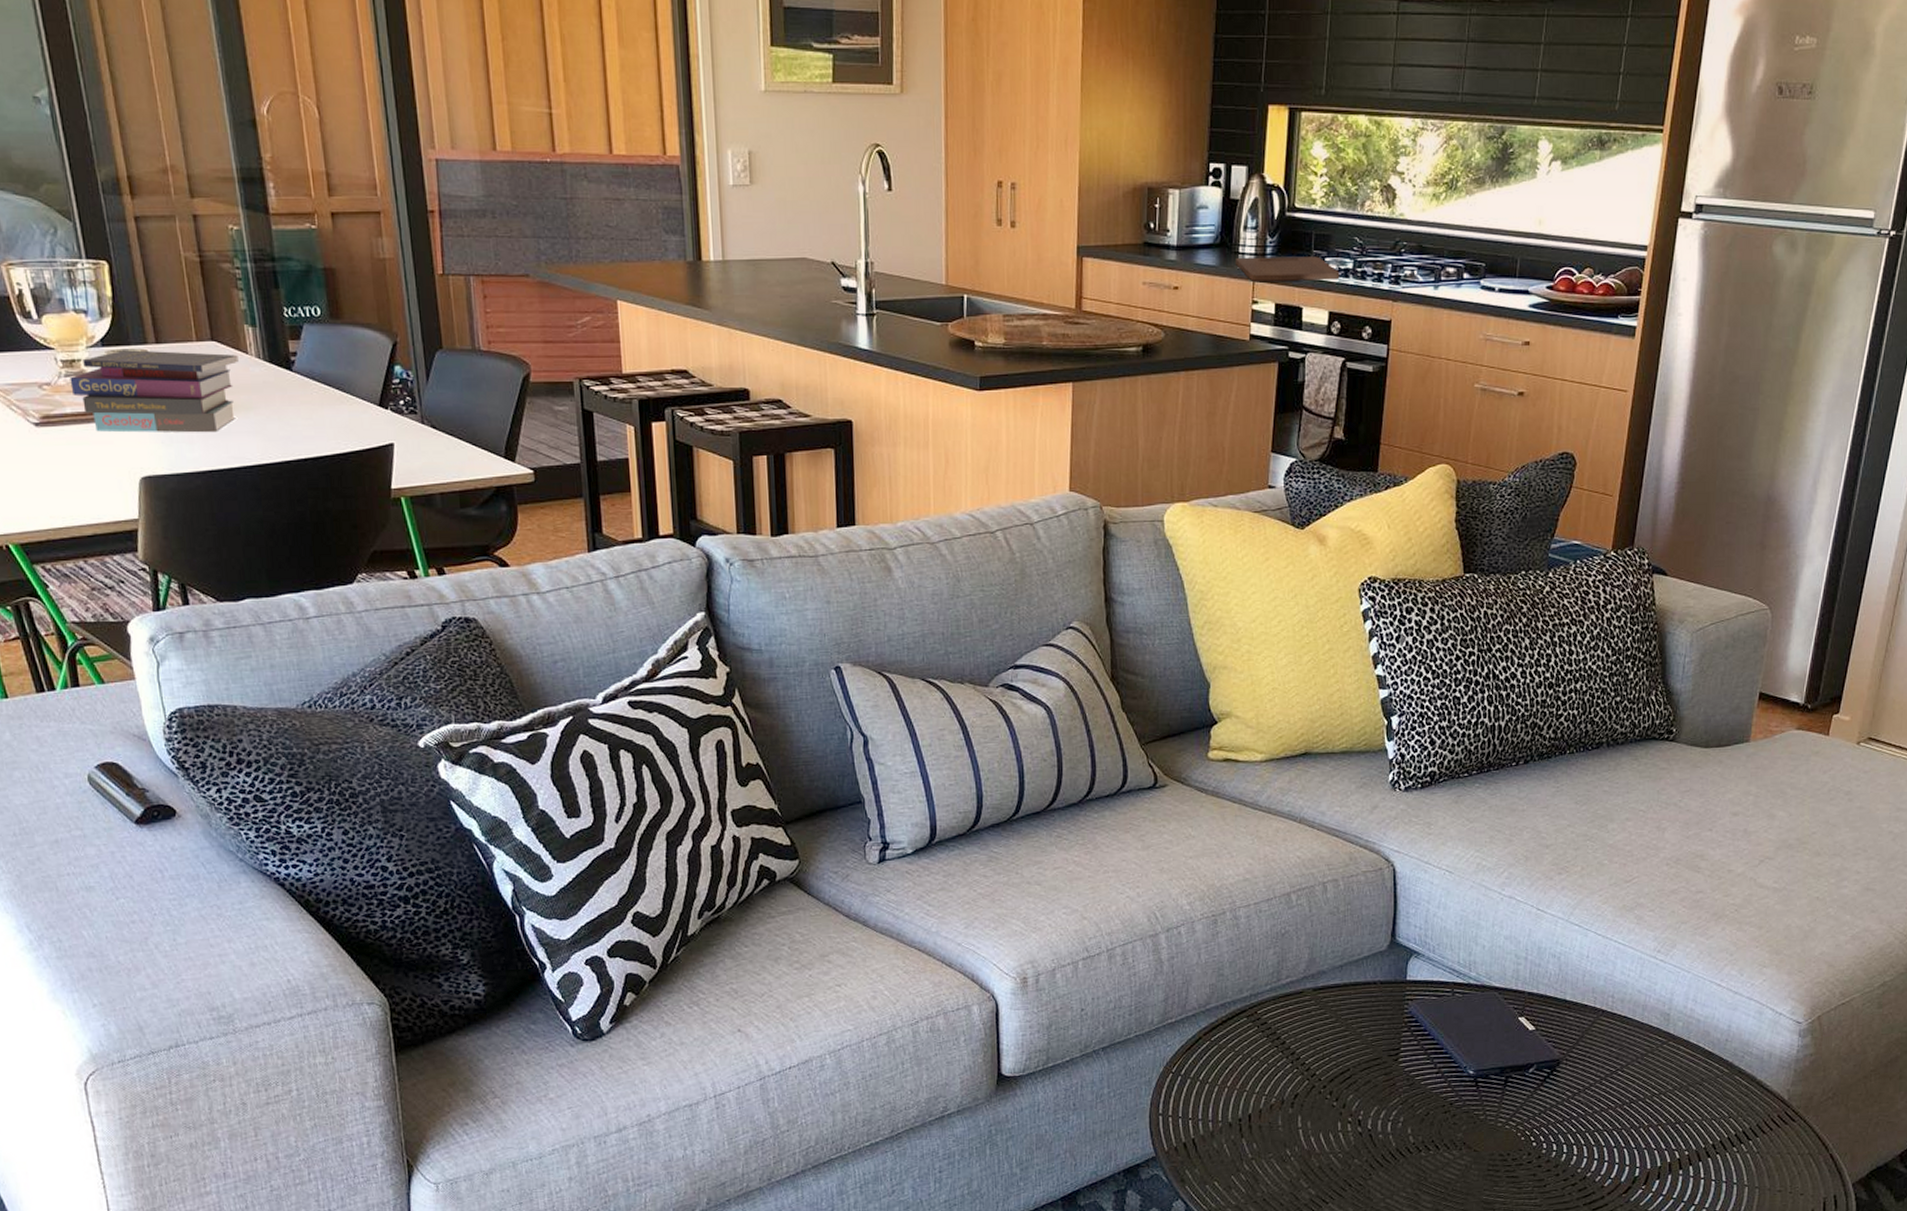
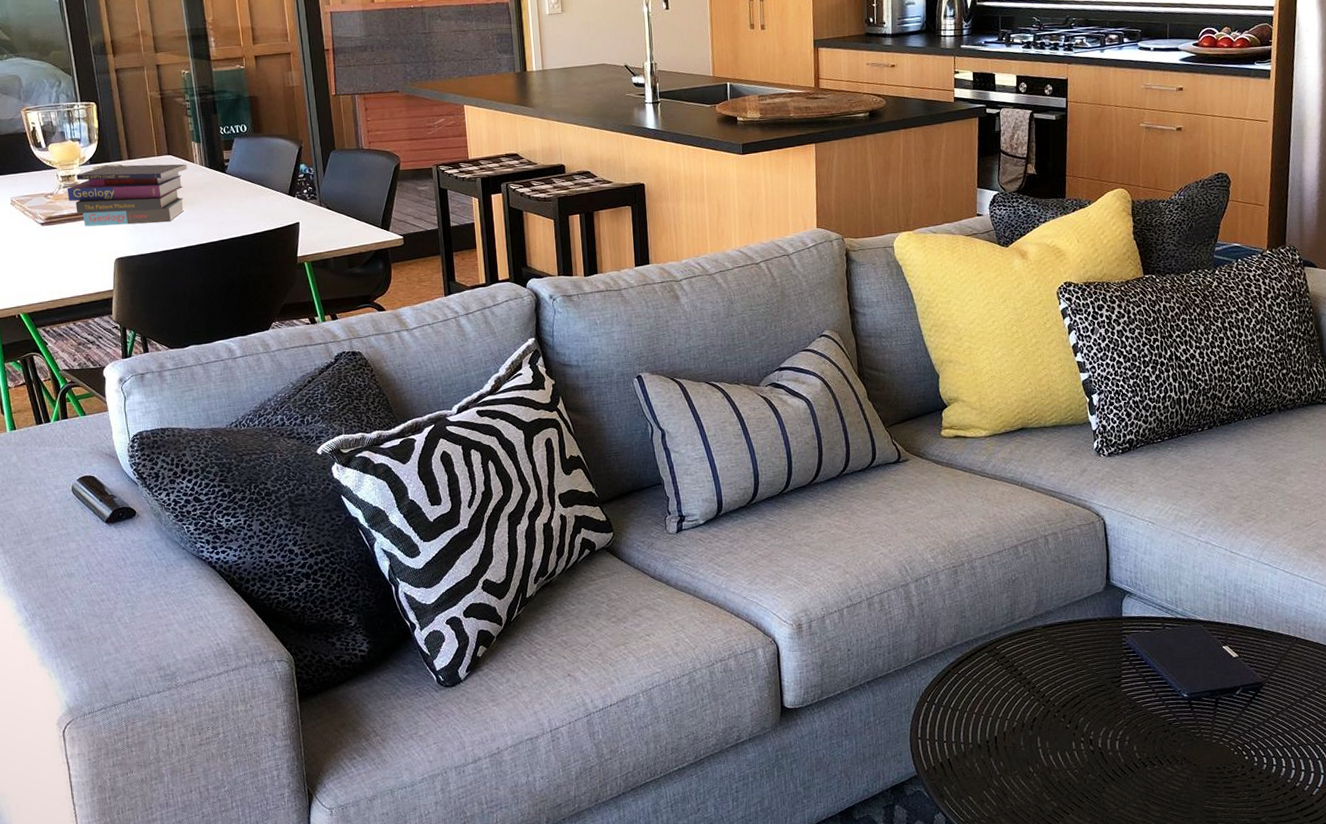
cutting board: present [1236,256,1340,281] -> none [939,34,1024,57]

